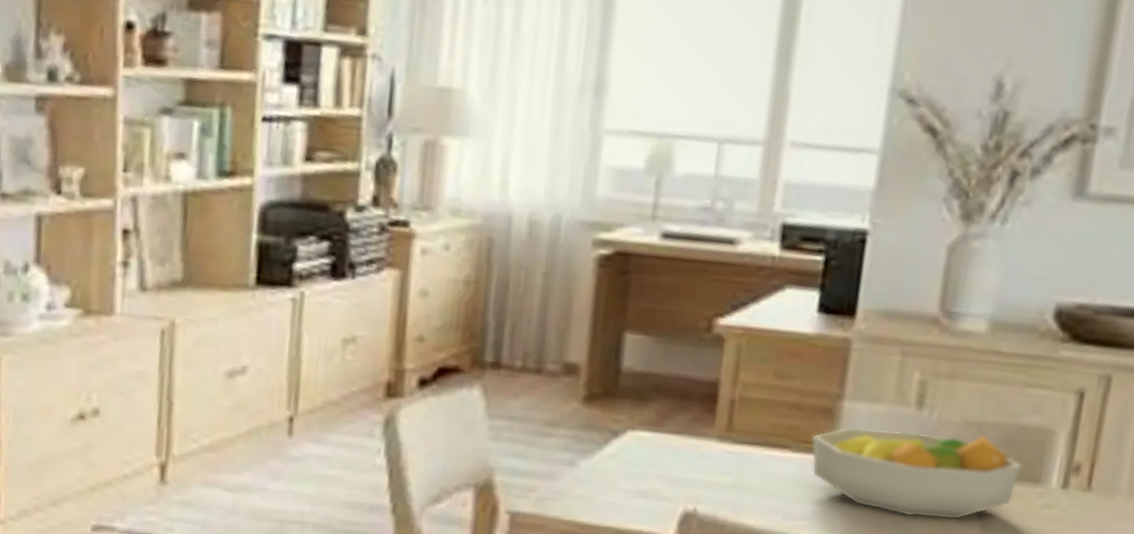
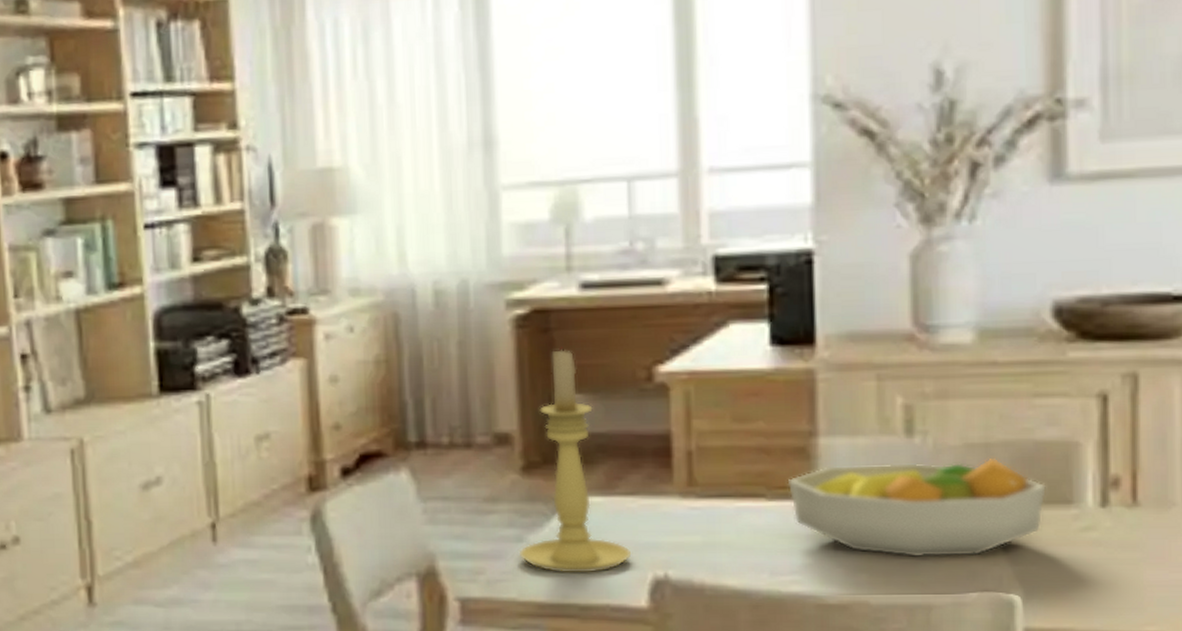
candle holder: none [569,290,668,501] -> present [518,347,631,574]

